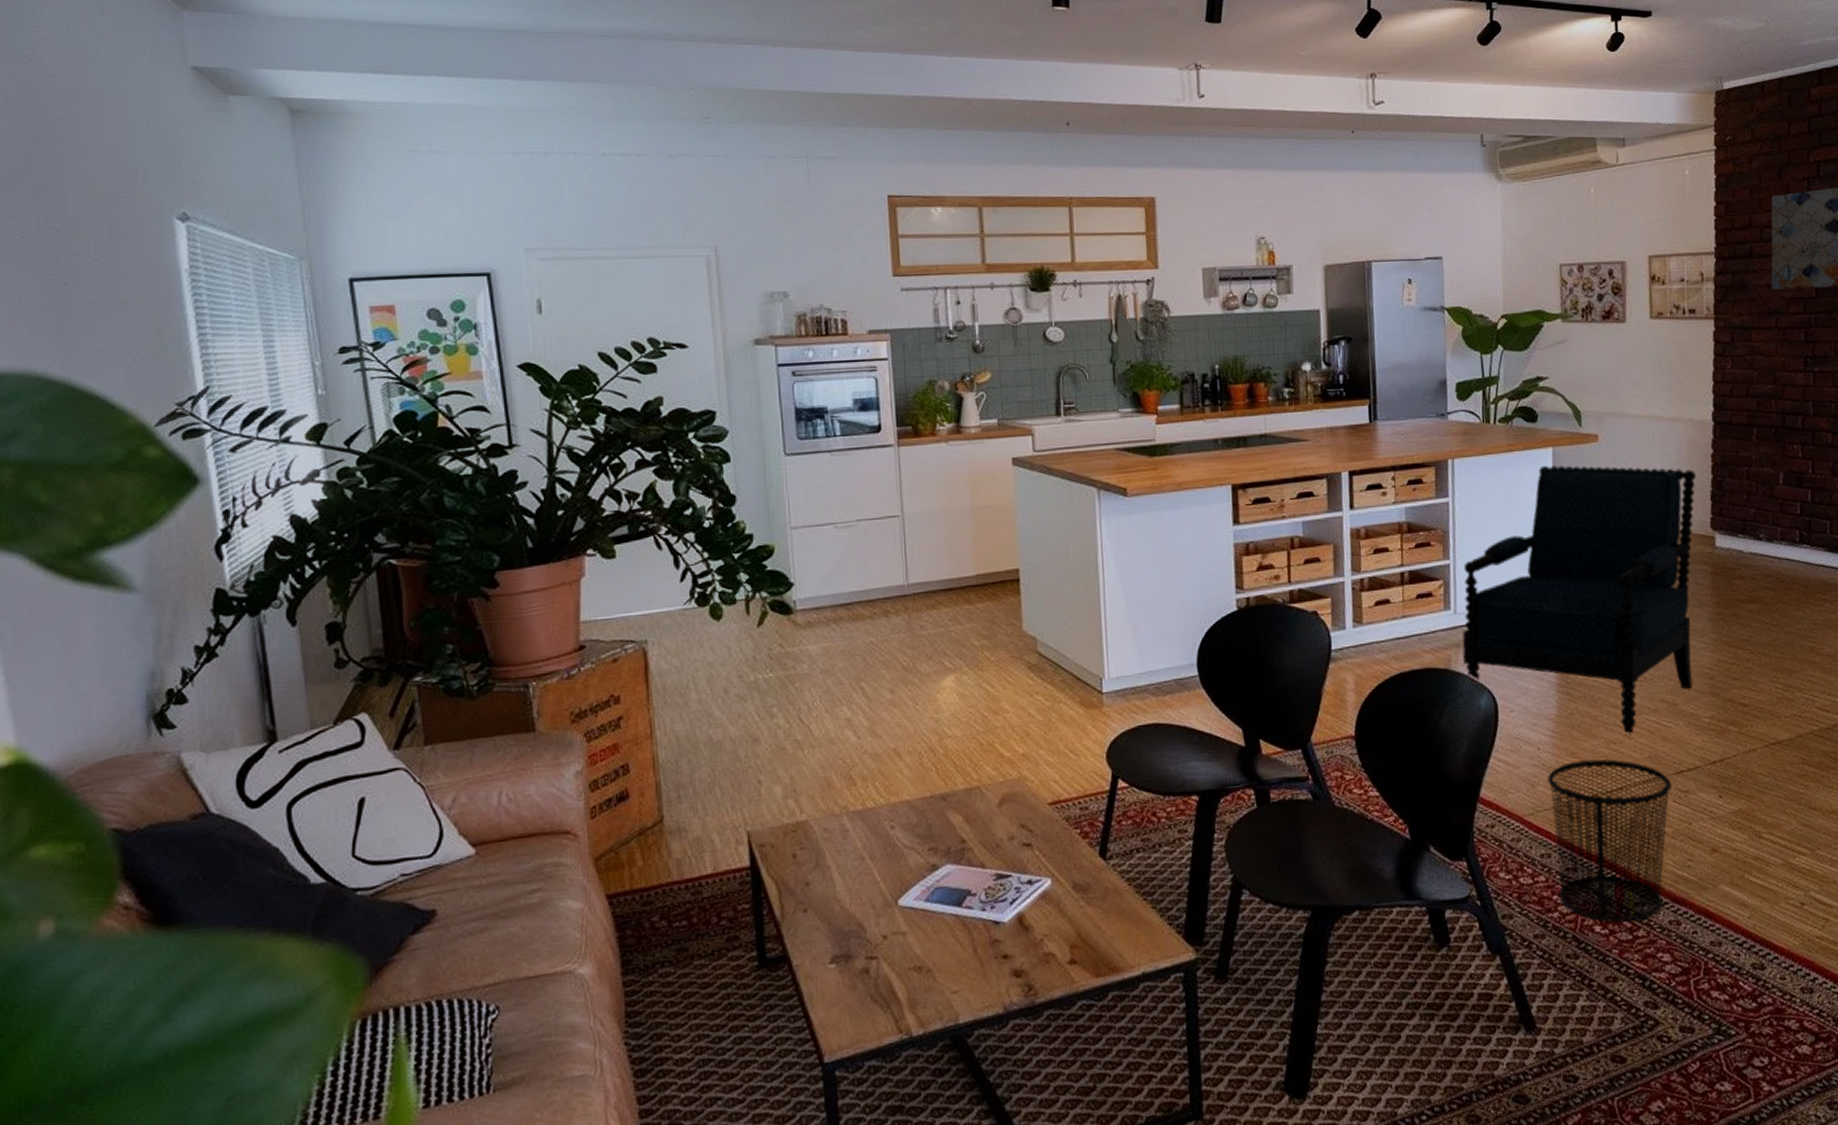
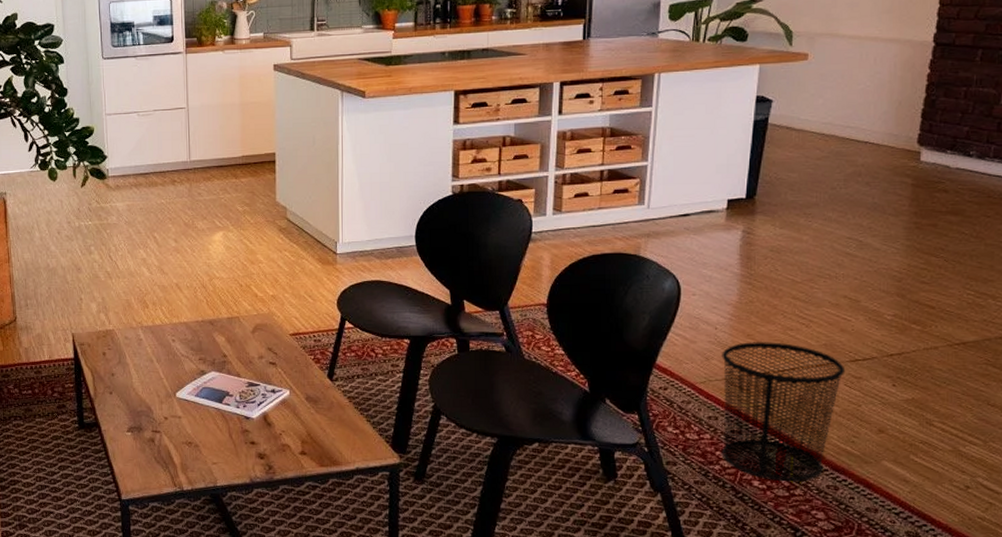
chair: present [1462,465,1697,734] -> none [652,80,909,323]

